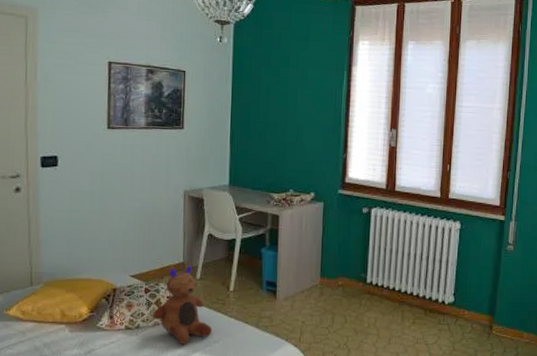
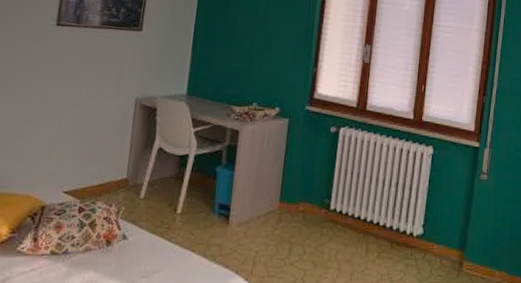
toy: present [153,265,213,345] -> none [85,182,153,275]

